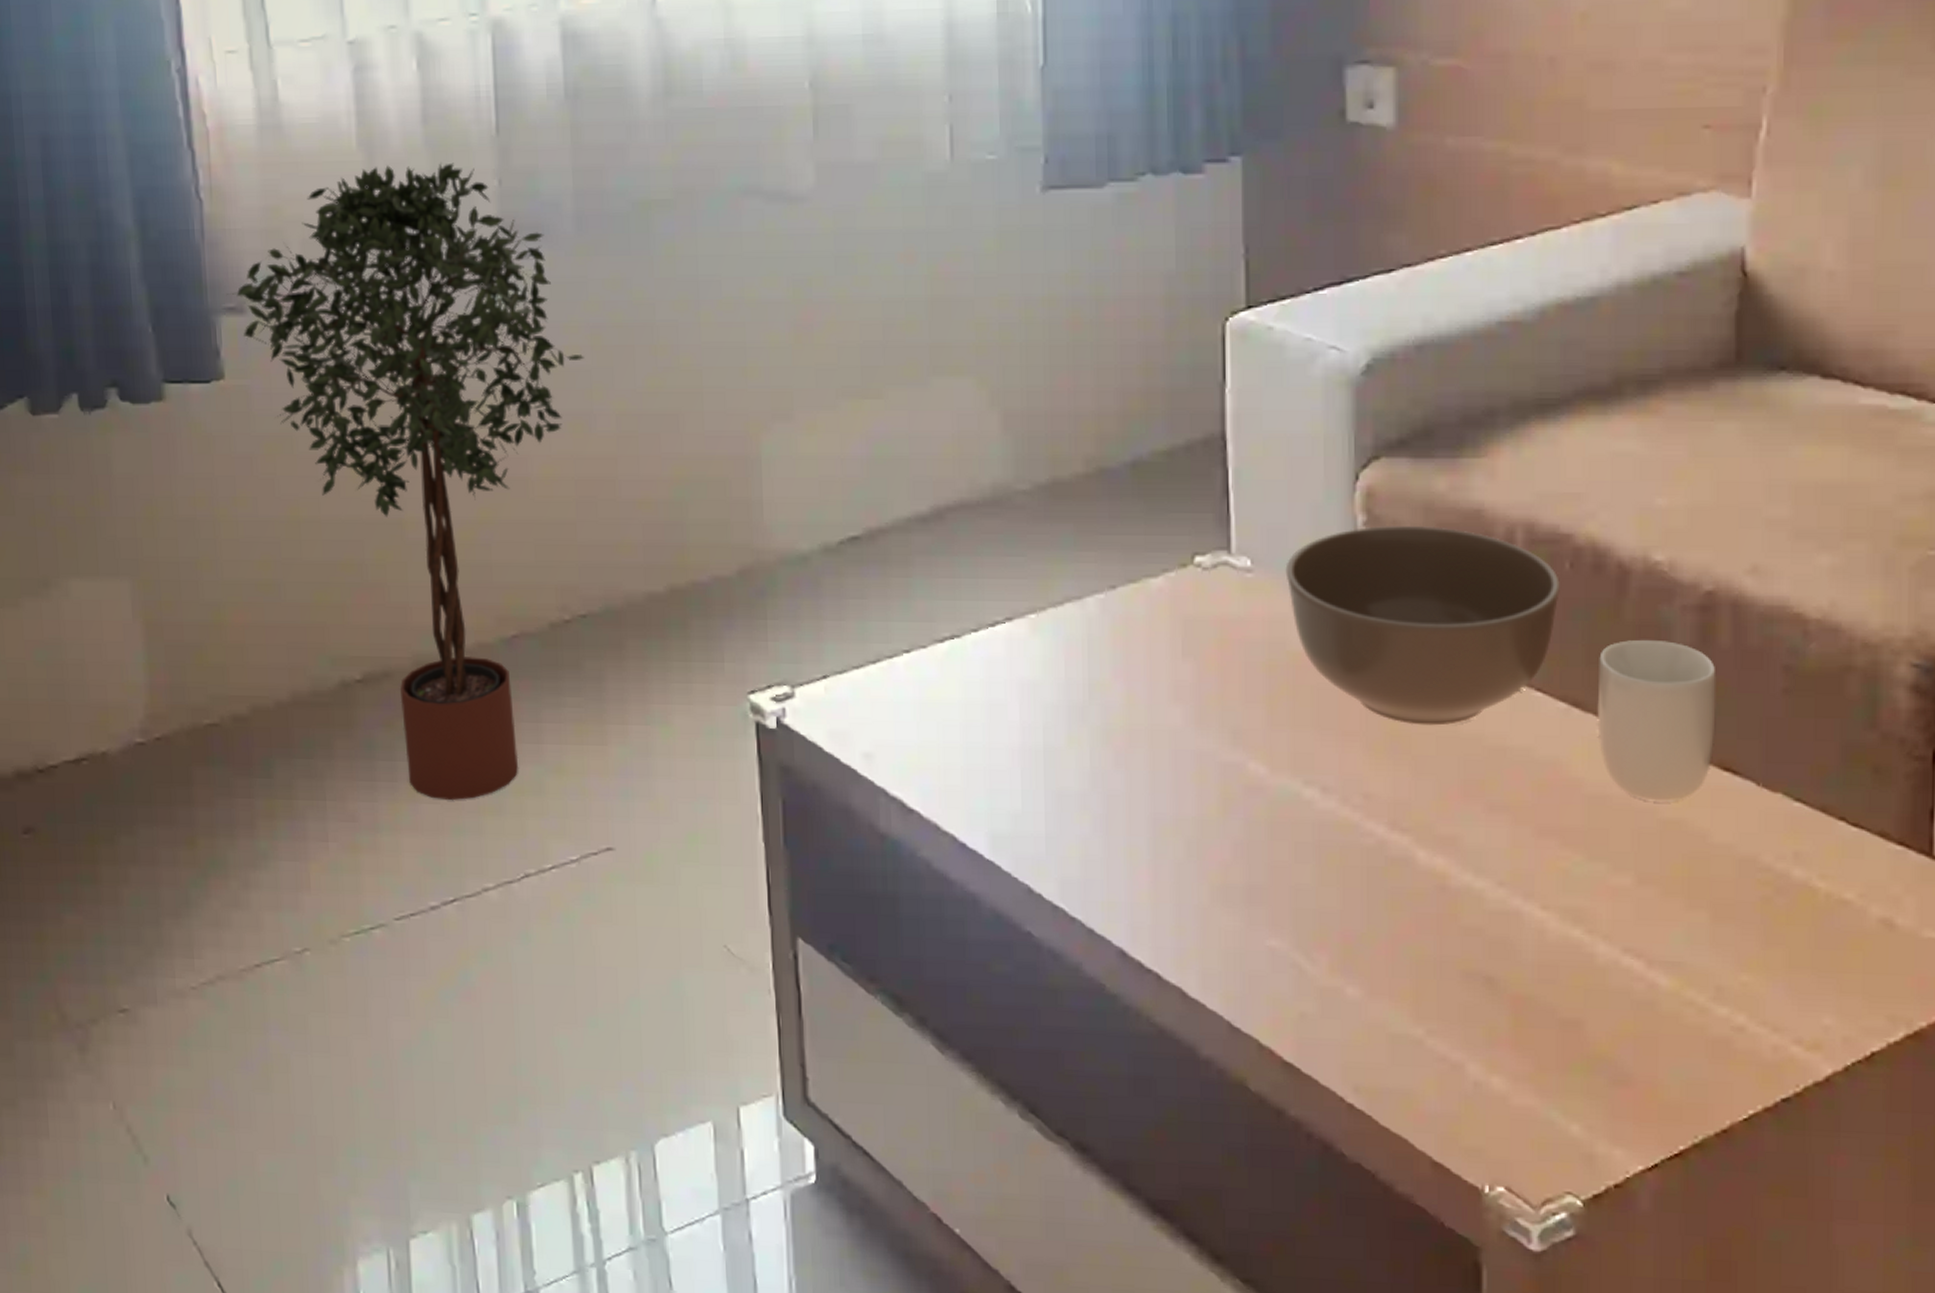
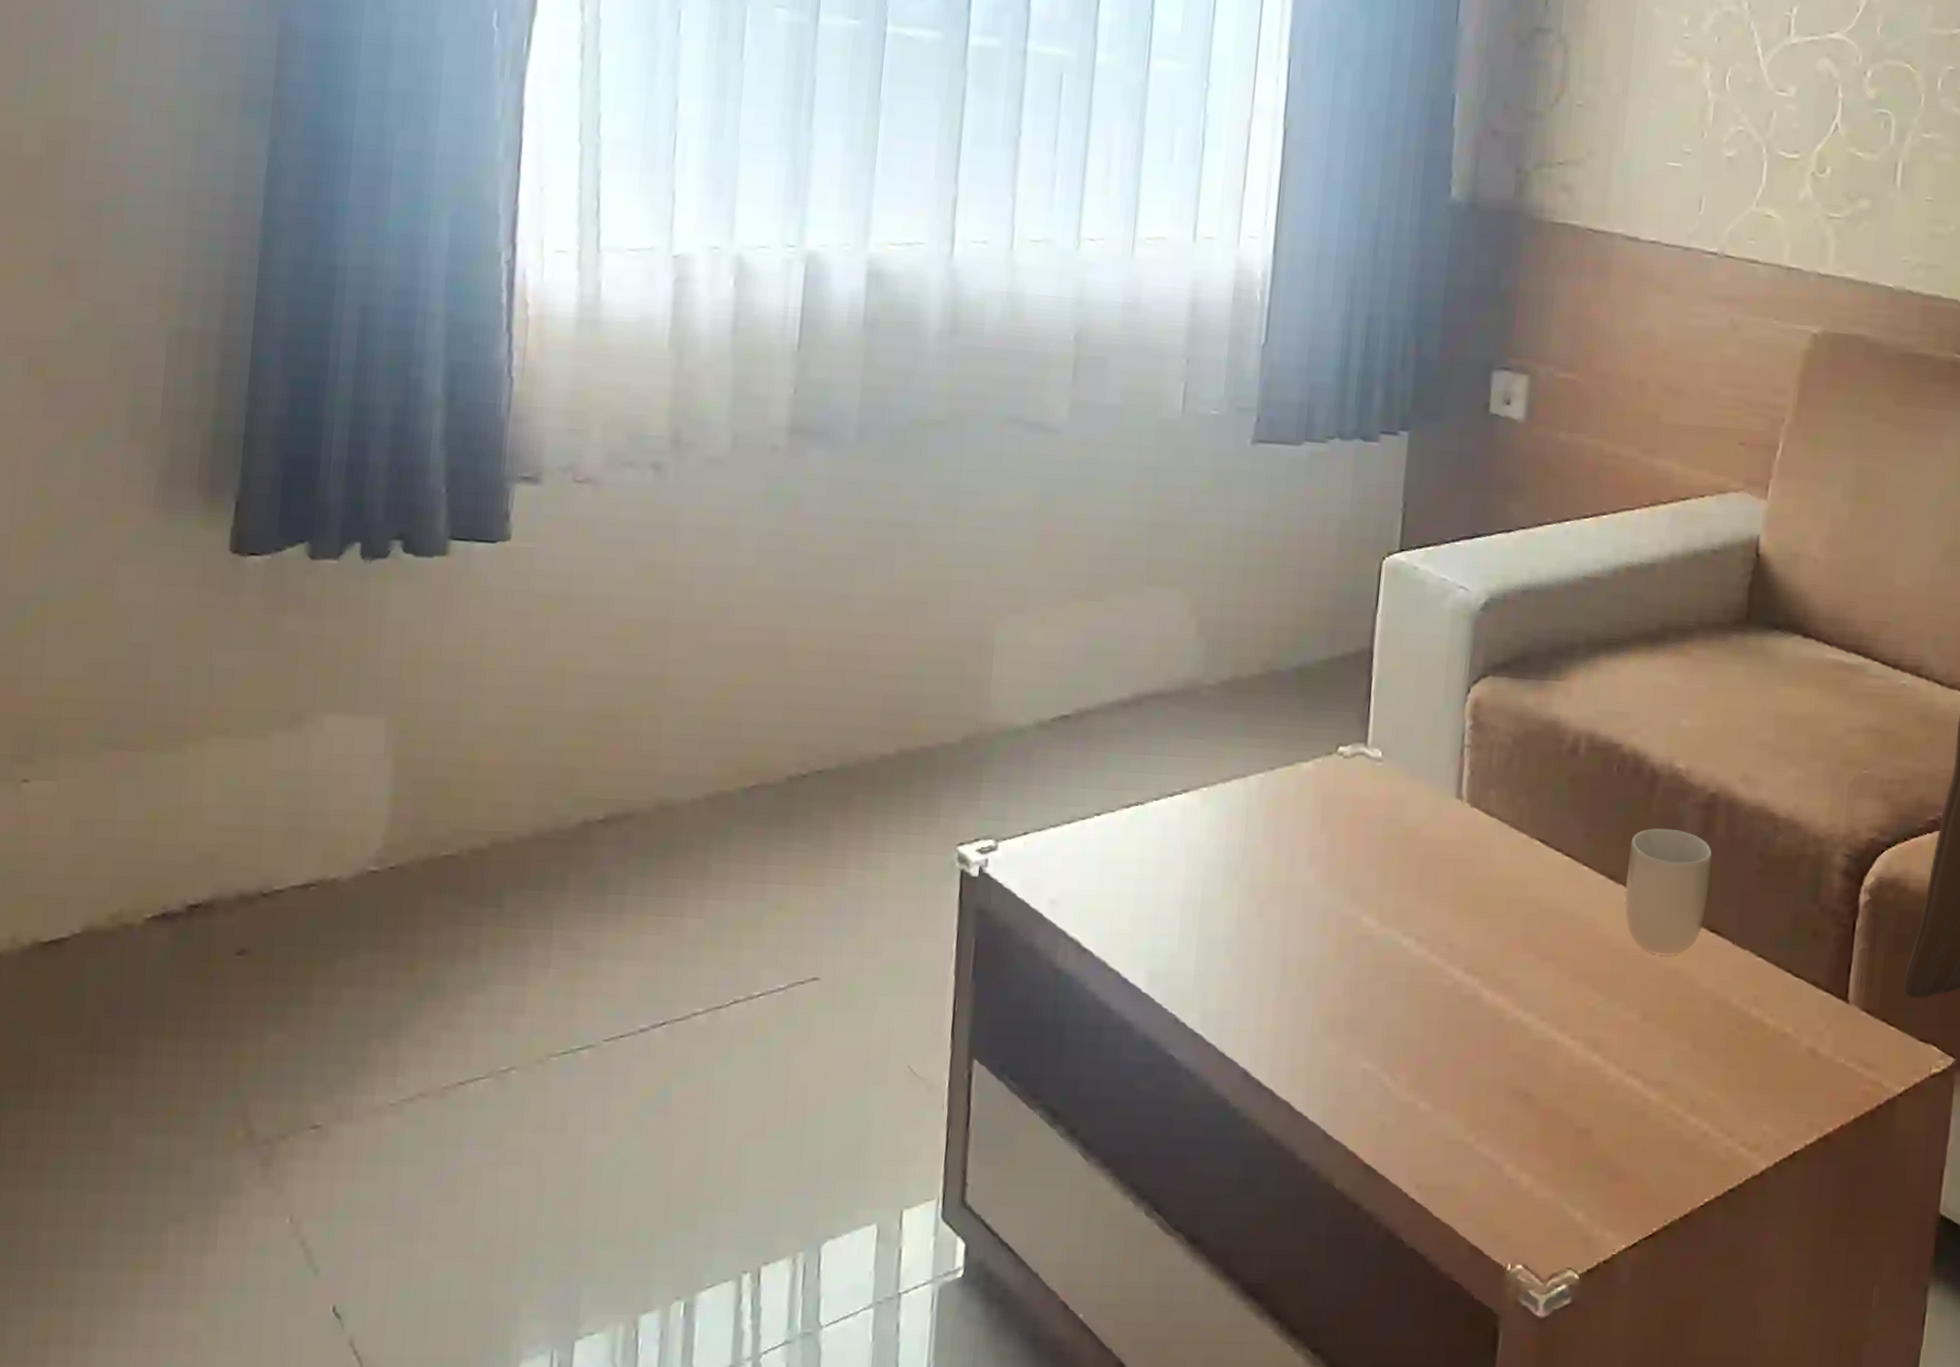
potted tree: present [226,162,584,801] -> none [523,366,851,933]
bowl: present [1285,526,1560,726] -> none [1407,730,1609,891]

